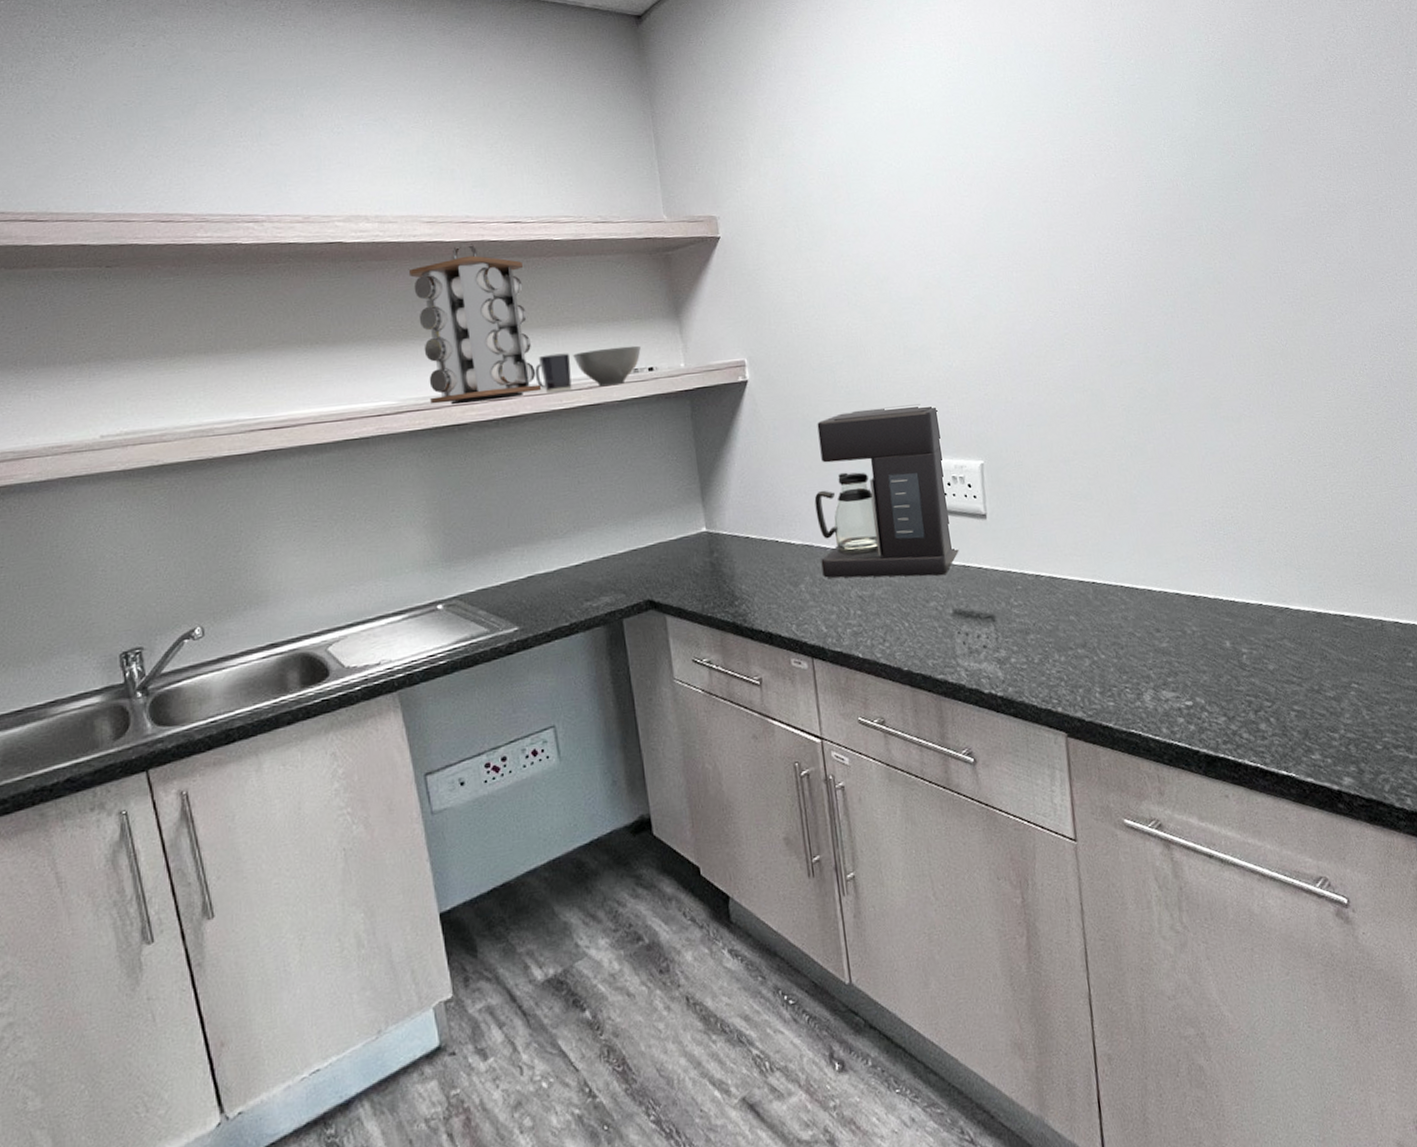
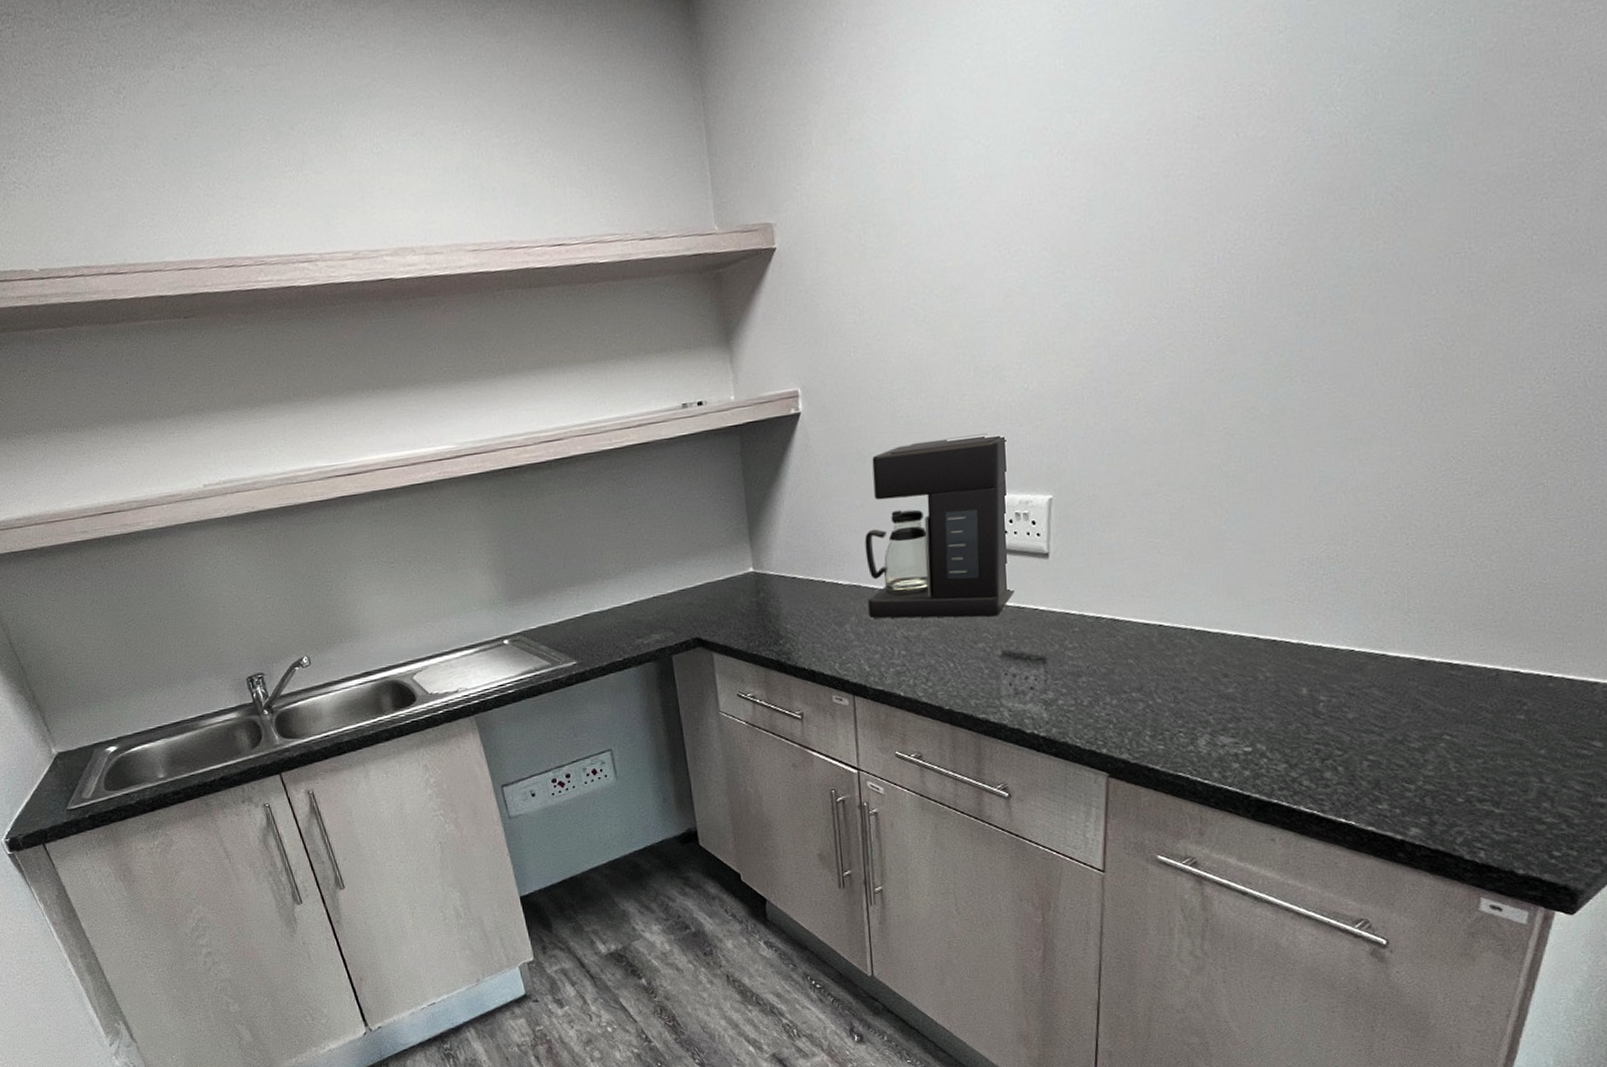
spice rack: present [408,243,542,405] -> none [457,272,592,448]
mug: present [534,353,572,393] -> none [584,389,621,433]
bowl: present [573,345,641,387] -> none [621,378,690,425]

